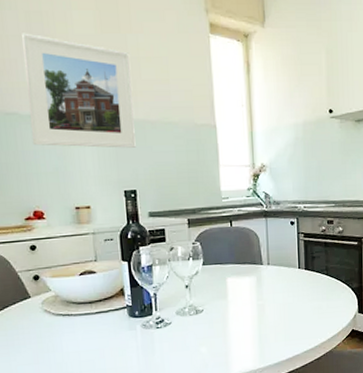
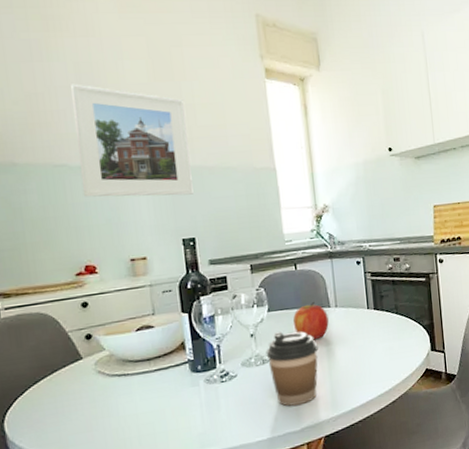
coffee cup: none [199,285,249,355] -> present [266,332,318,407]
apple: none [226,259,260,295] -> present [292,302,329,340]

